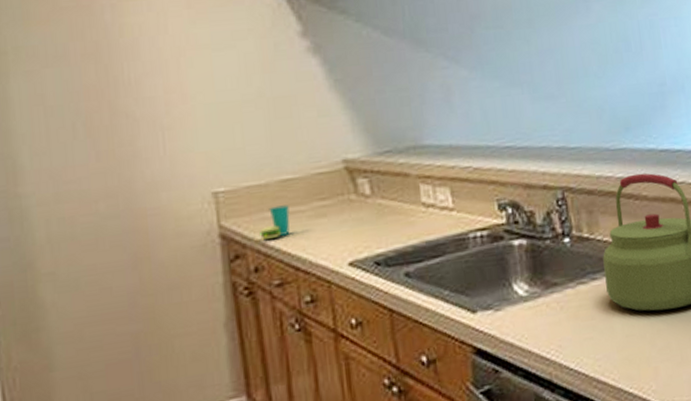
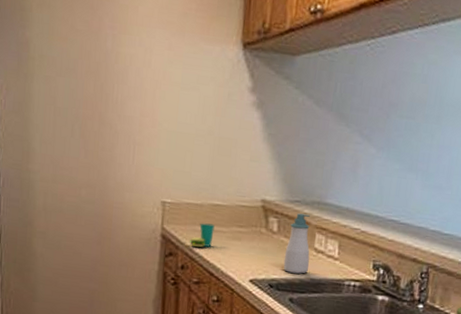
soap bottle: none [385,164,421,241] -> present [283,213,310,274]

